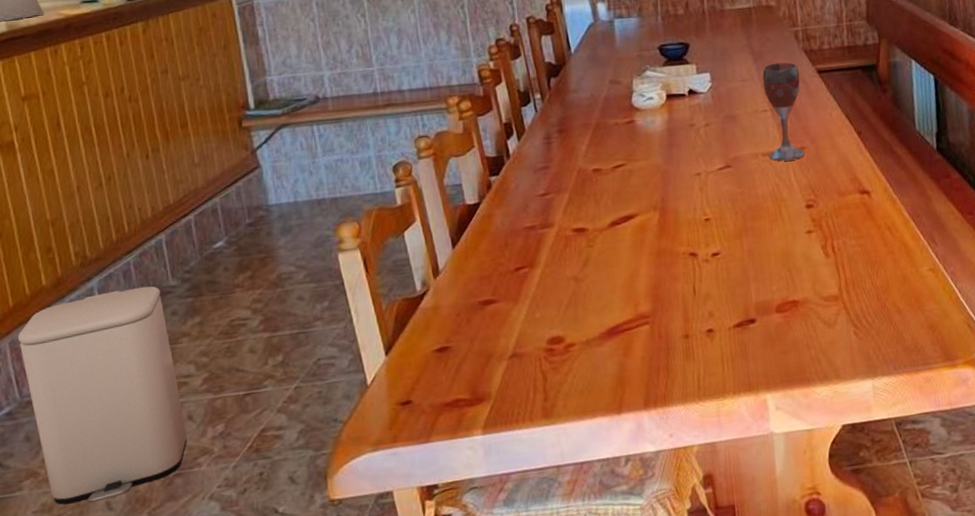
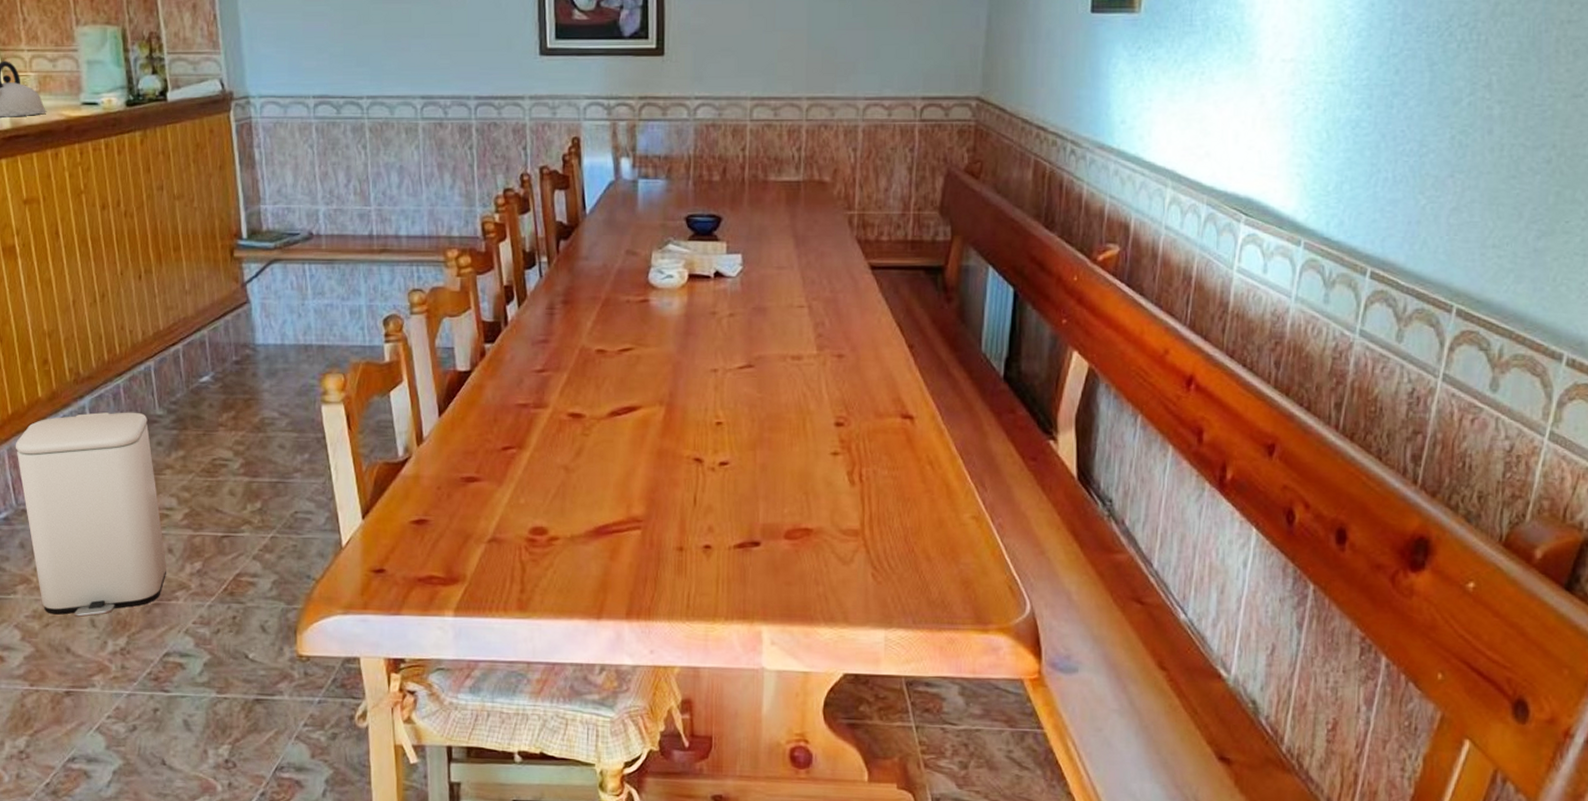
cup: present [762,62,805,162] -> none [798,251,848,368]

